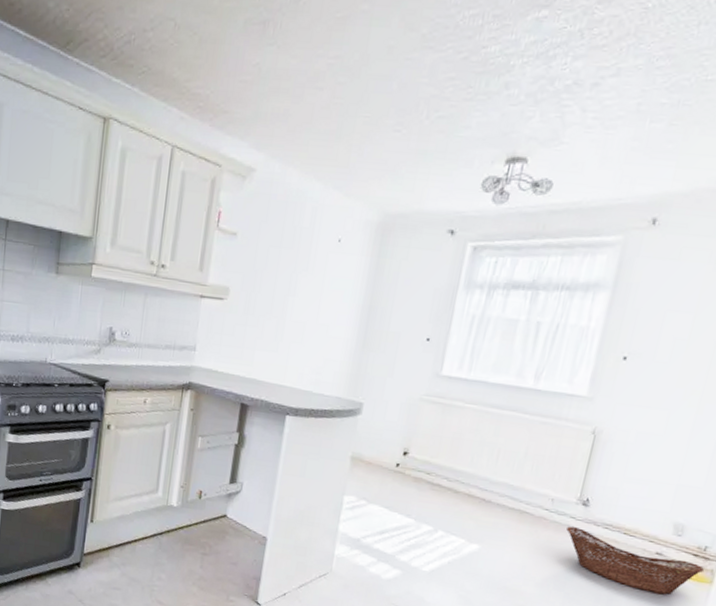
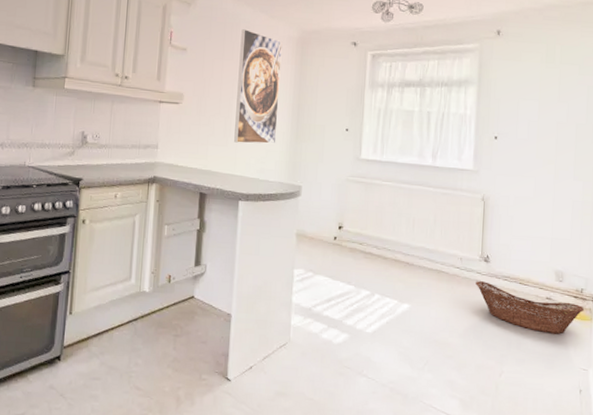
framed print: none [286,210,358,352] -> present [234,29,283,144]

